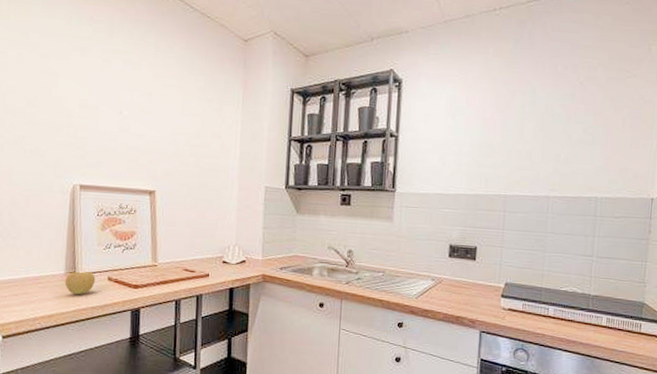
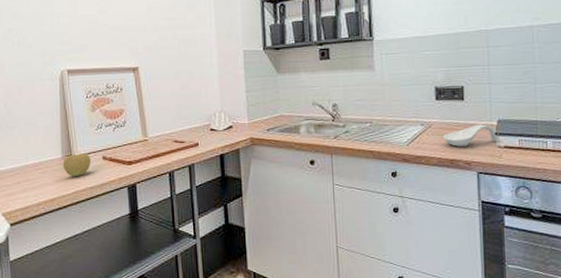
spoon rest: none [452,285,506,305] -> present [443,124,500,147]

